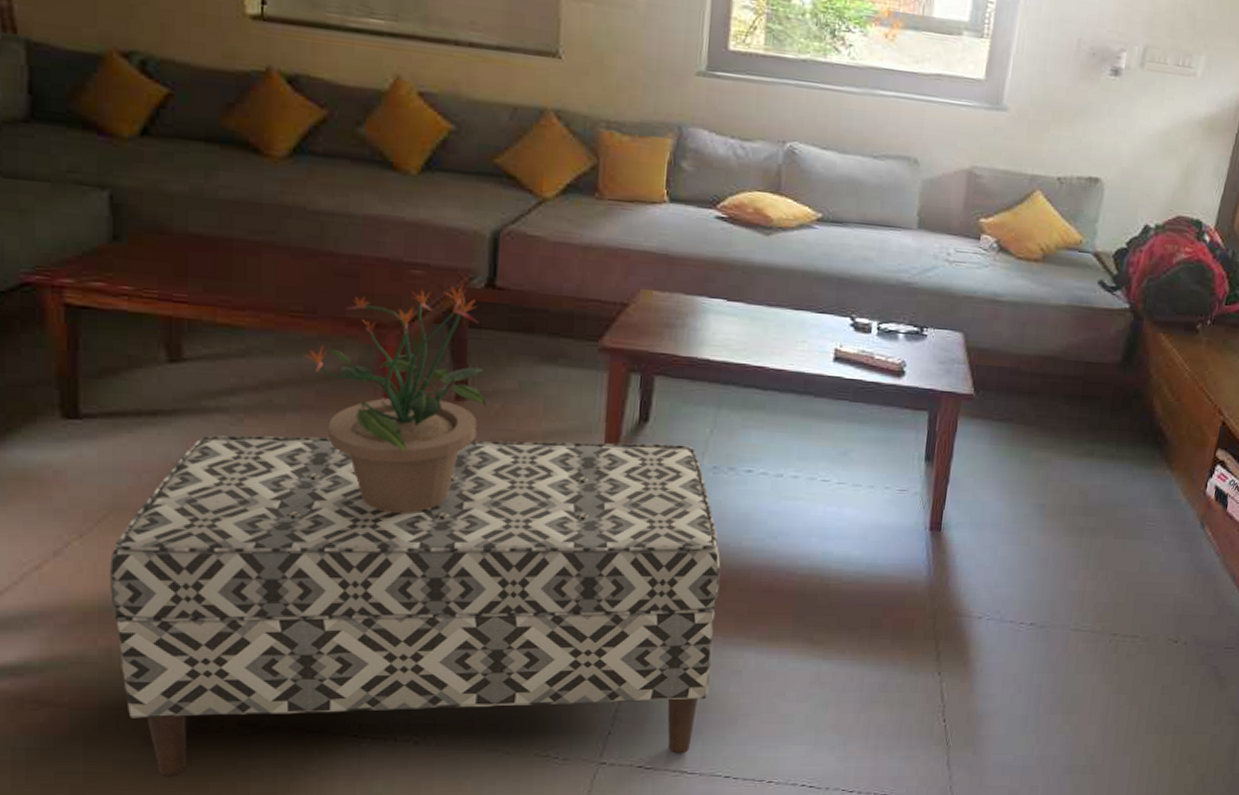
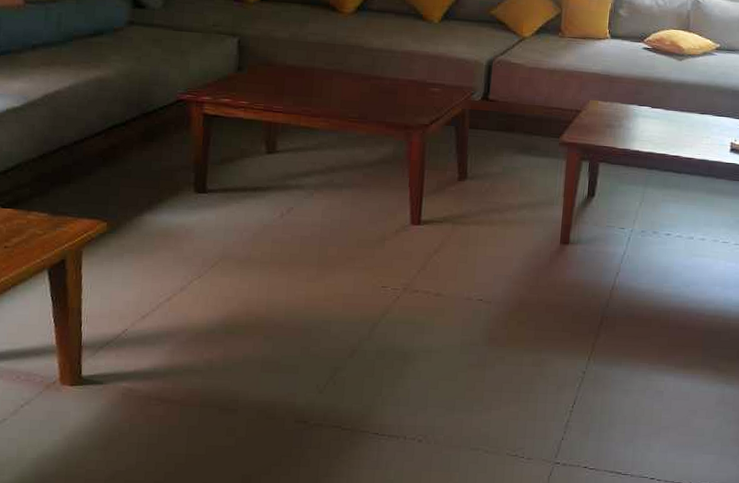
bench: present [110,435,721,777] -> none [215,205,647,461]
potted plant: present [304,284,488,513] -> none [357,98,481,263]

